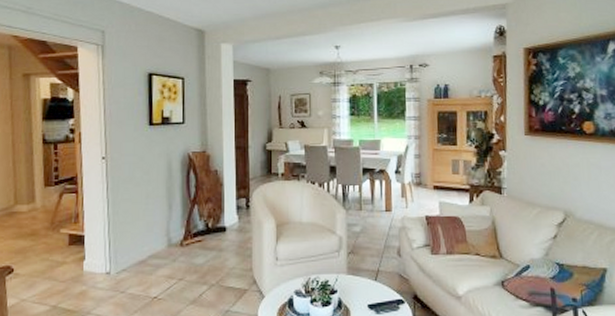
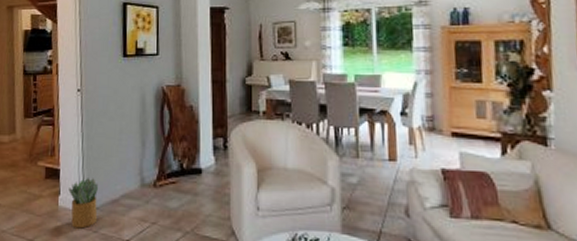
potted plant: none [94,242,125,291] -> present [69,178,98,229]

